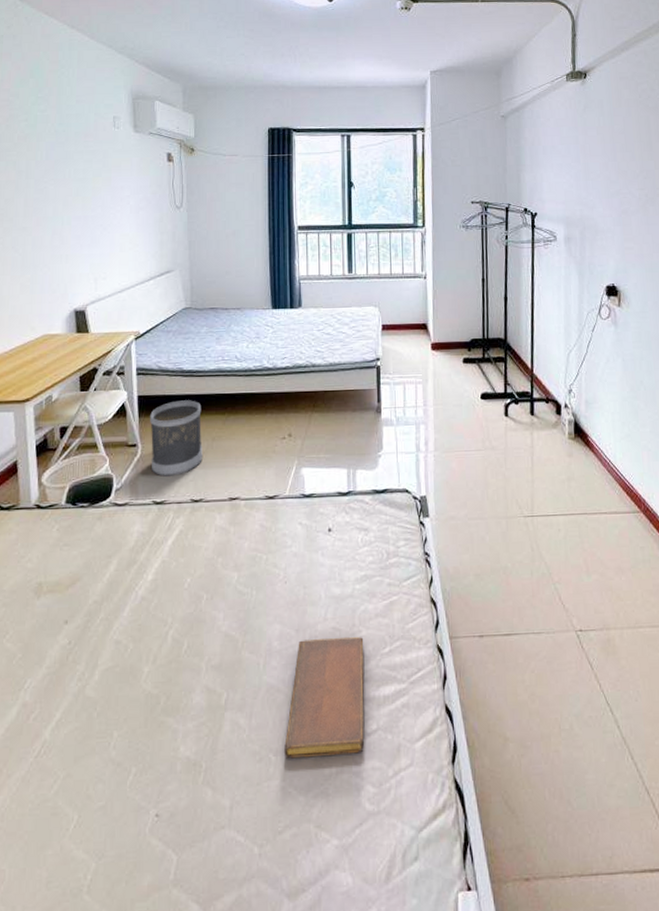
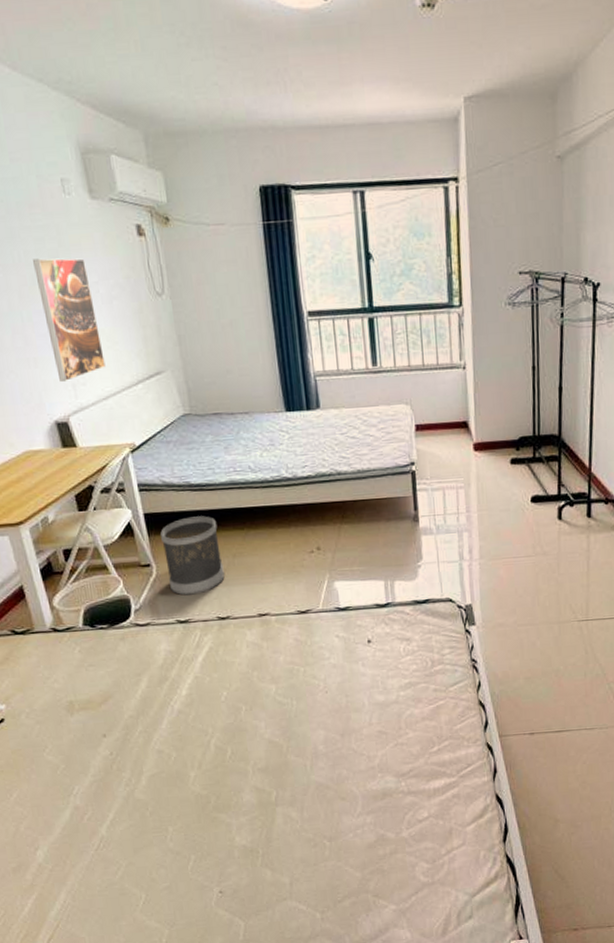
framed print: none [80,175,125,275] -> present [33,258,106,381]
notebook: present [284,636,364,759] -> none [337,738,416,844]

